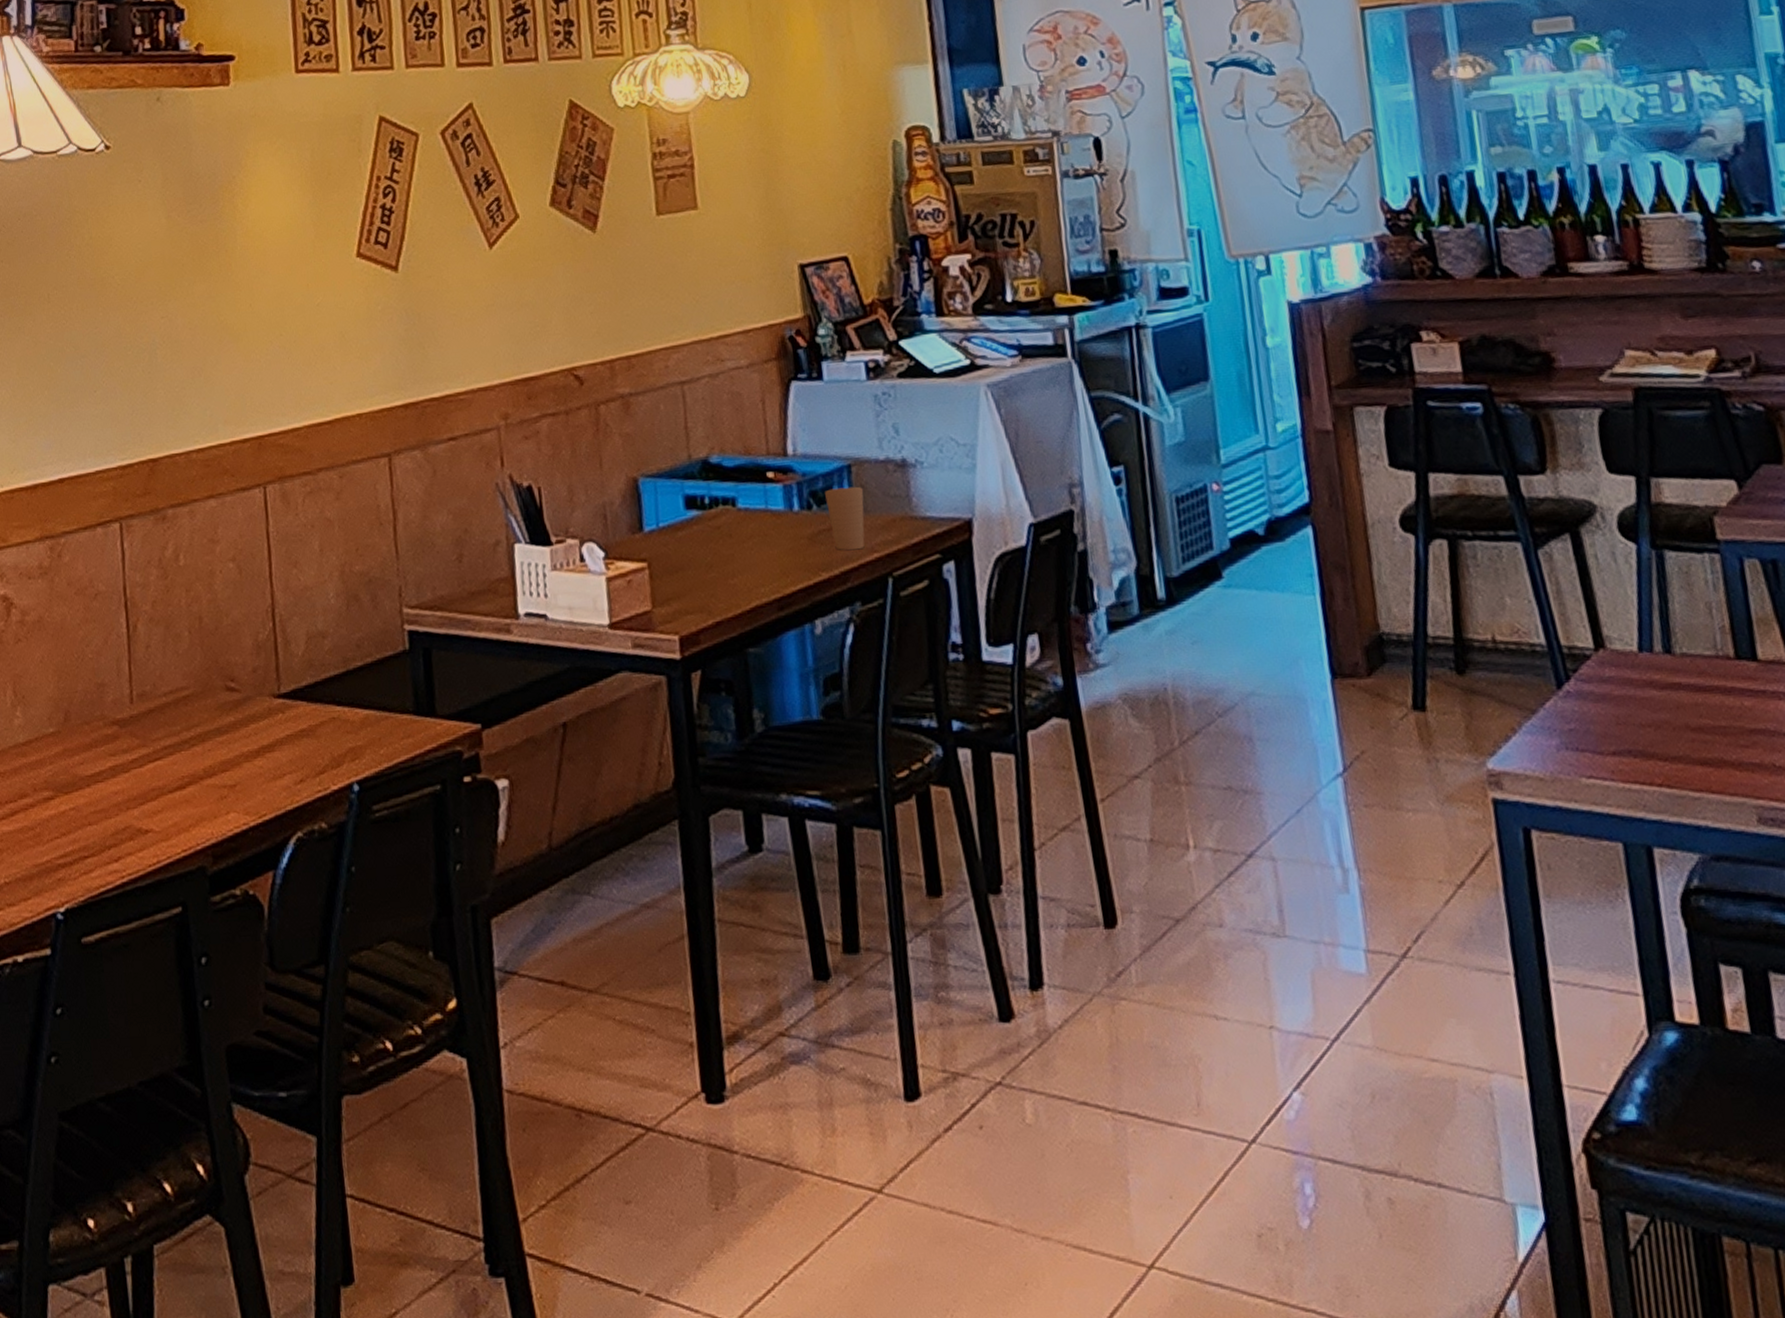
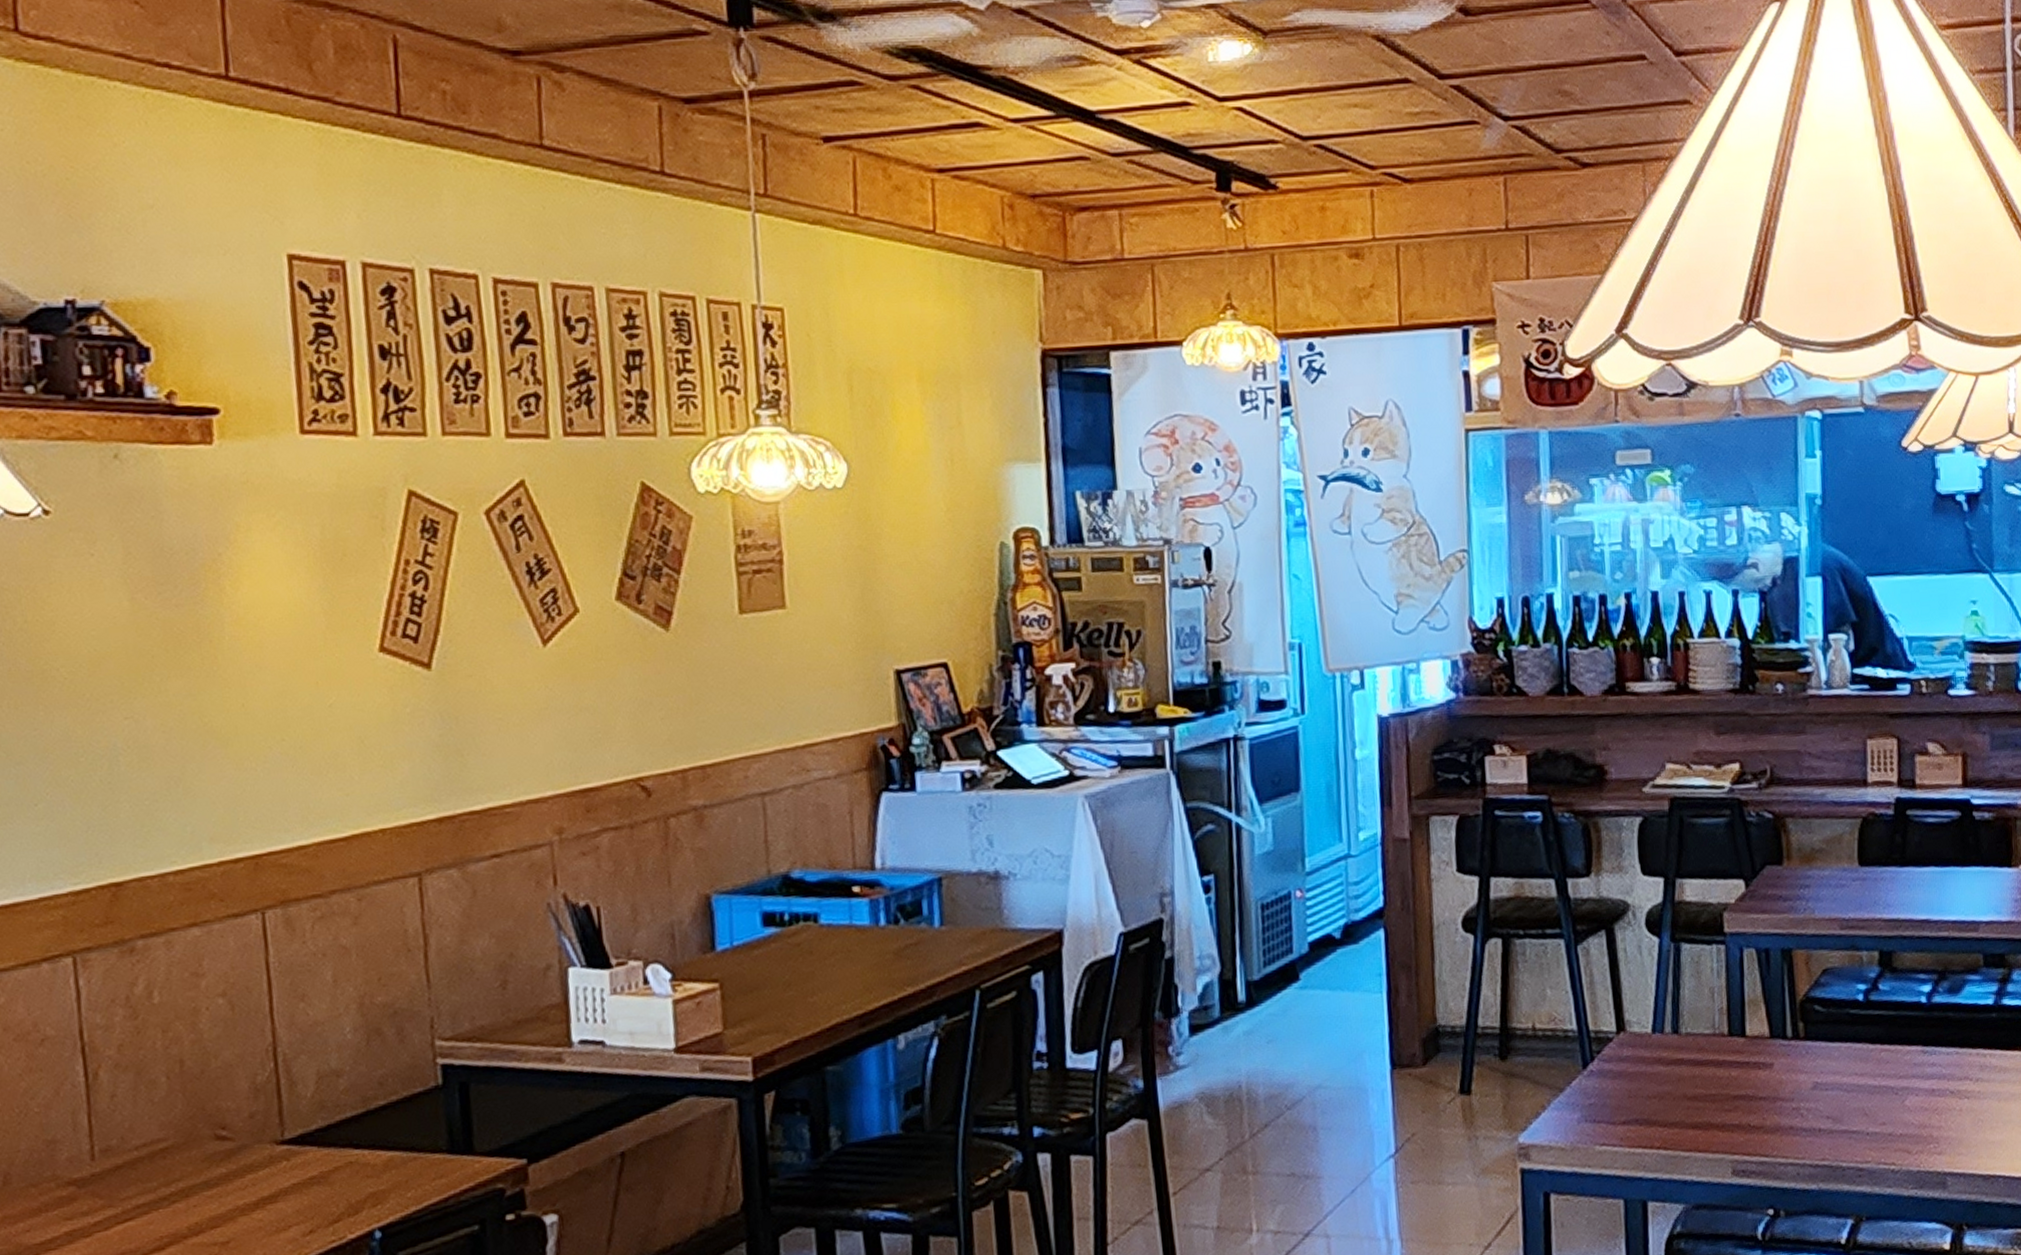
cup: present [825,486,865,551] -> none [913,899,954,965]

